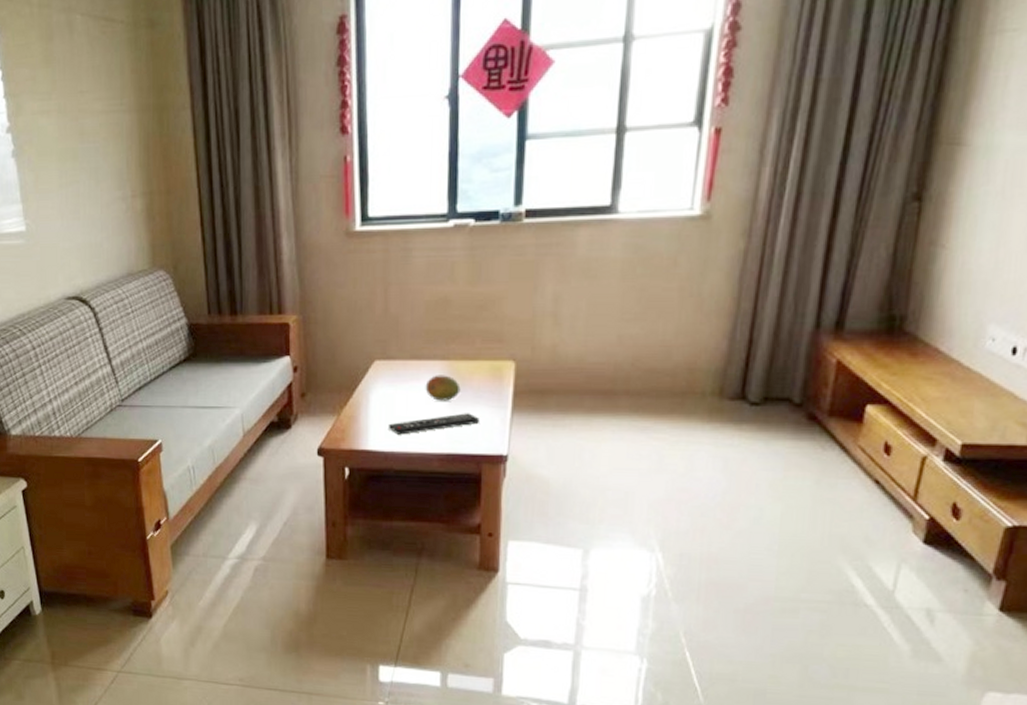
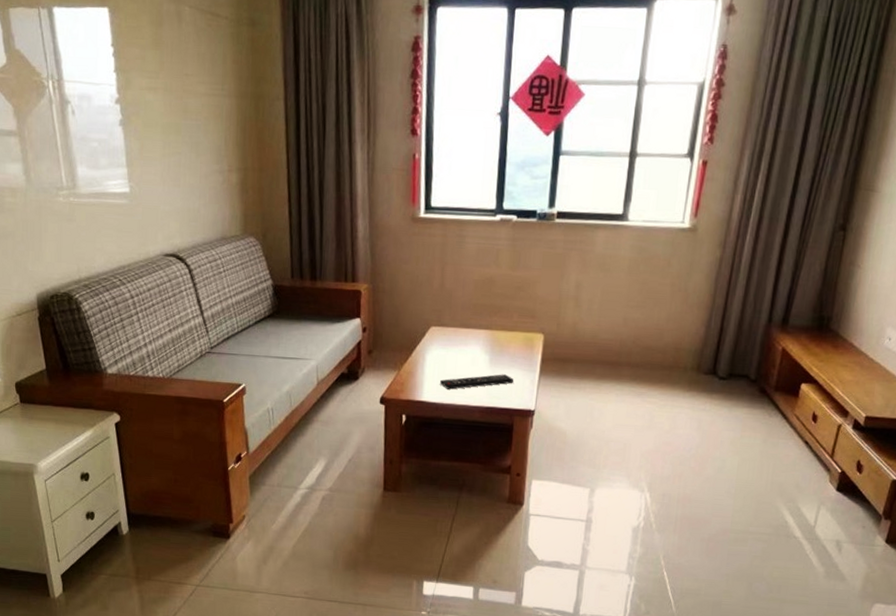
fruit: present [425,375,461,401] -> none [471,341,500,364]

